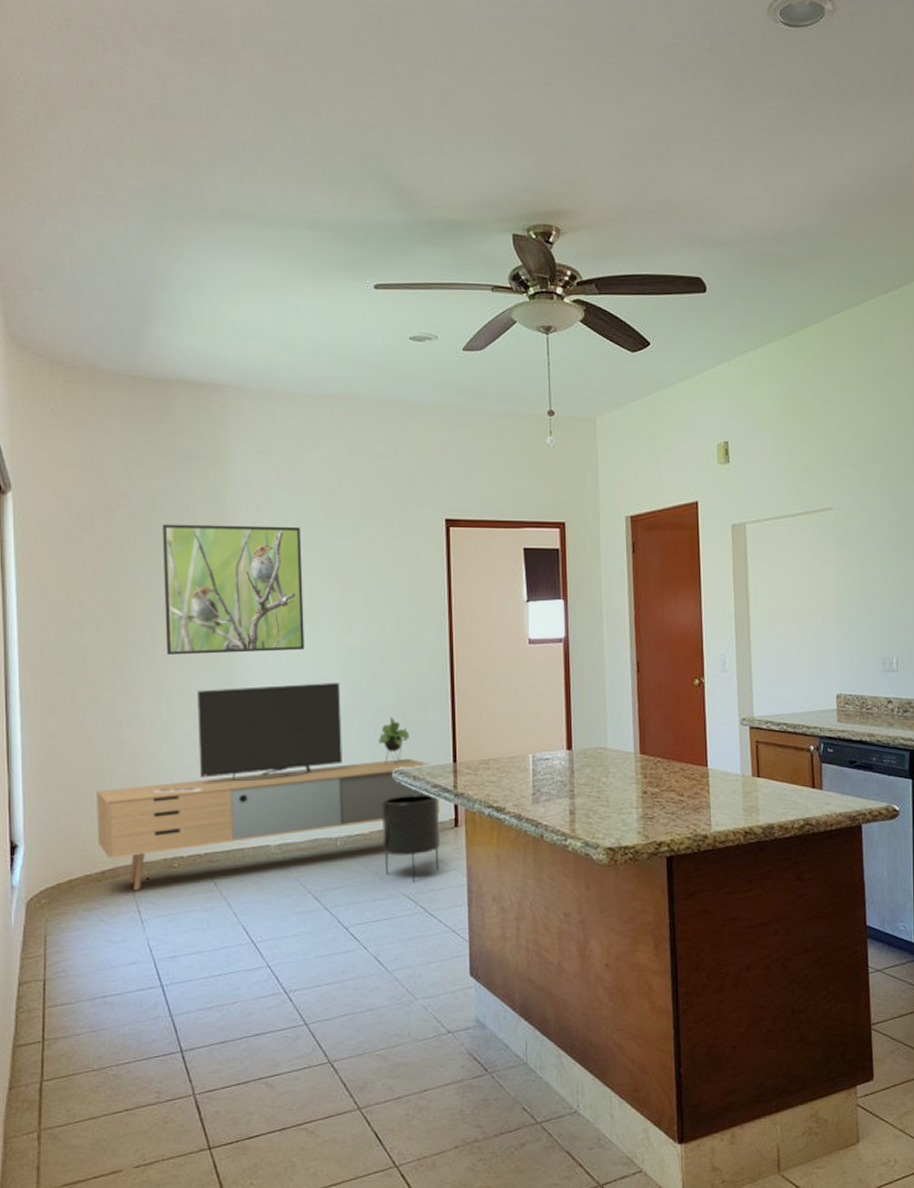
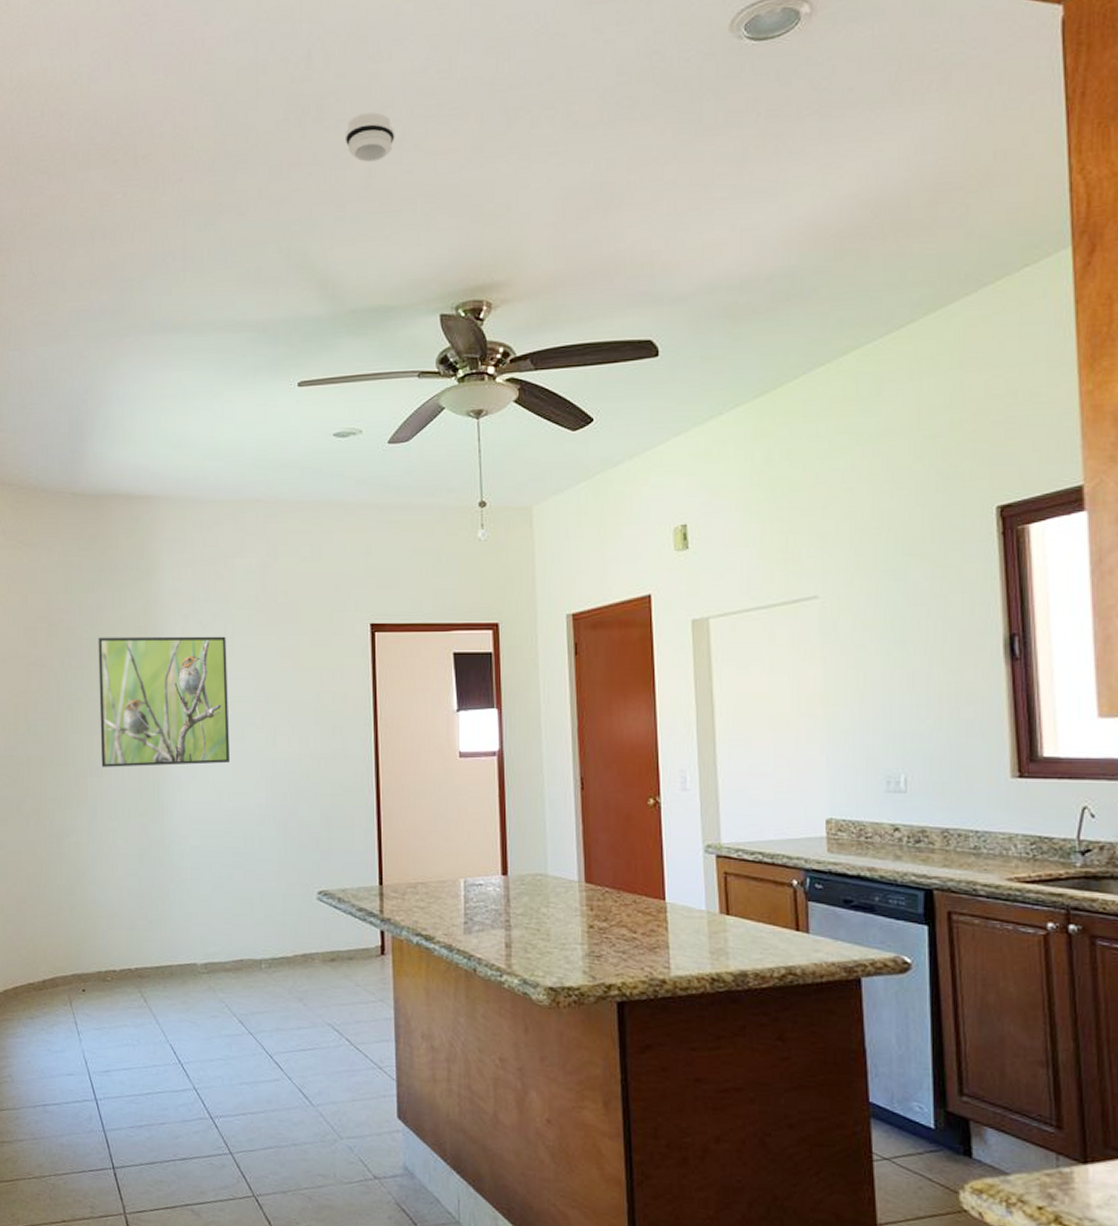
media console: present [97,682,440,890] -> none [39,796,365,1001]
planter: present [381,795,441,883] -> none [306,918,367,1013]
smoke detector: none [421,33,471,81] -> present [345,112,395,162]

